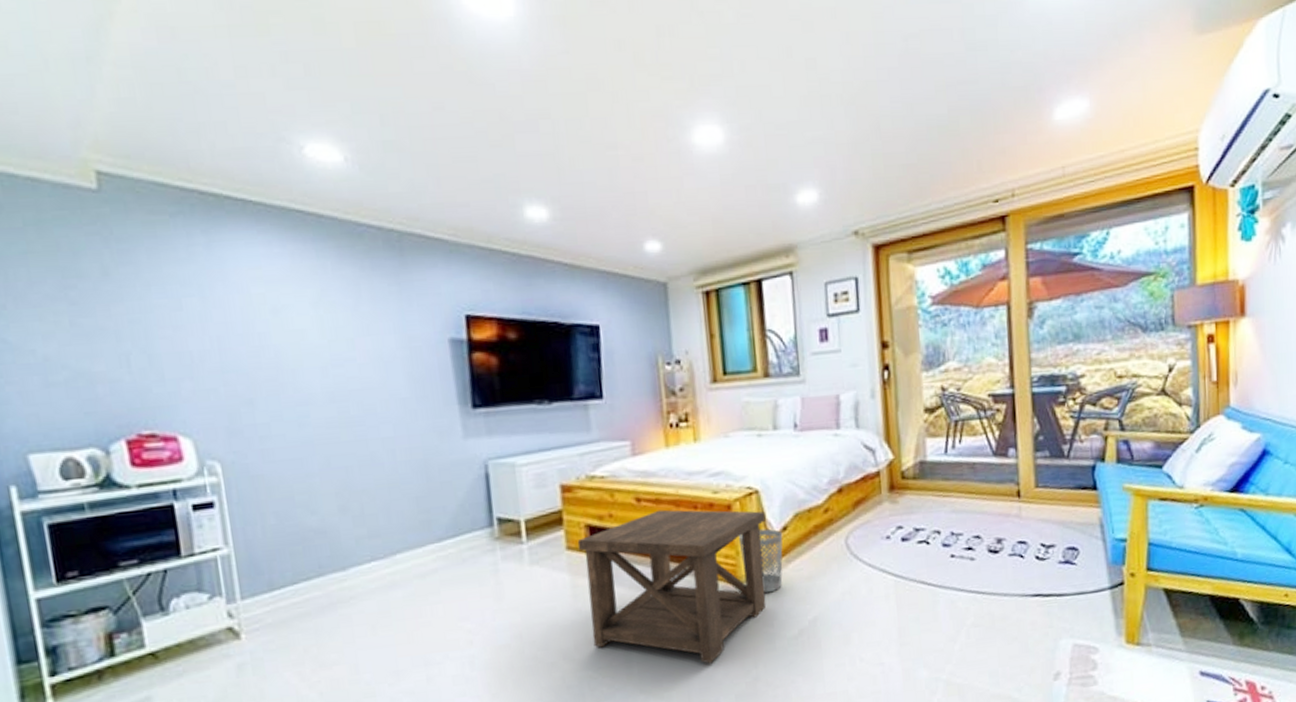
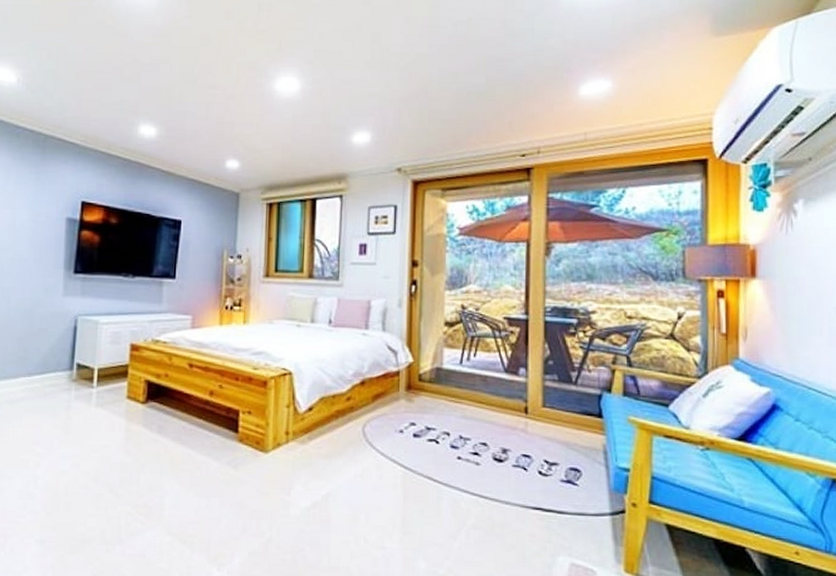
side table: present [577,509,767,664] -> none [135,376,295,519]
wastebasket: present [738,528,783,594] -> none [269,406,308,464]

